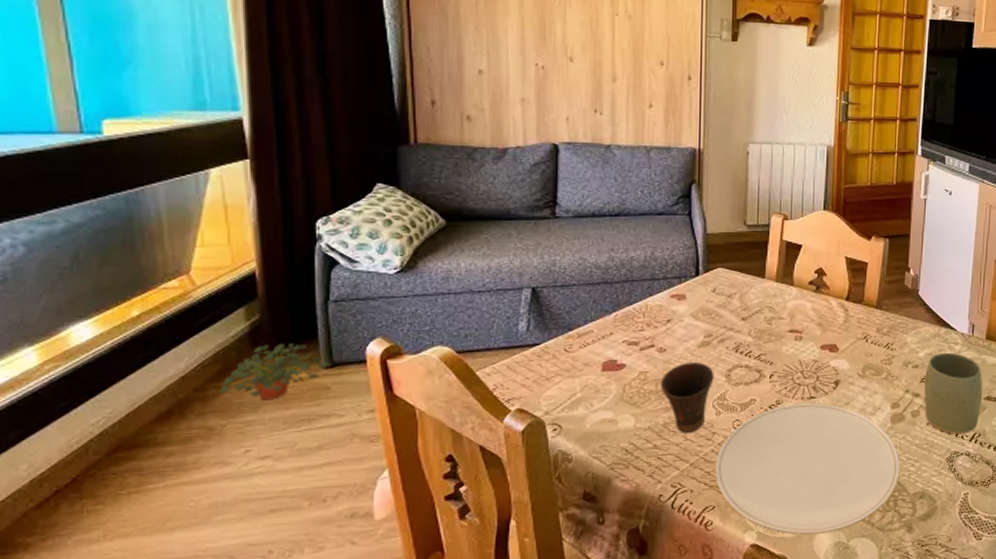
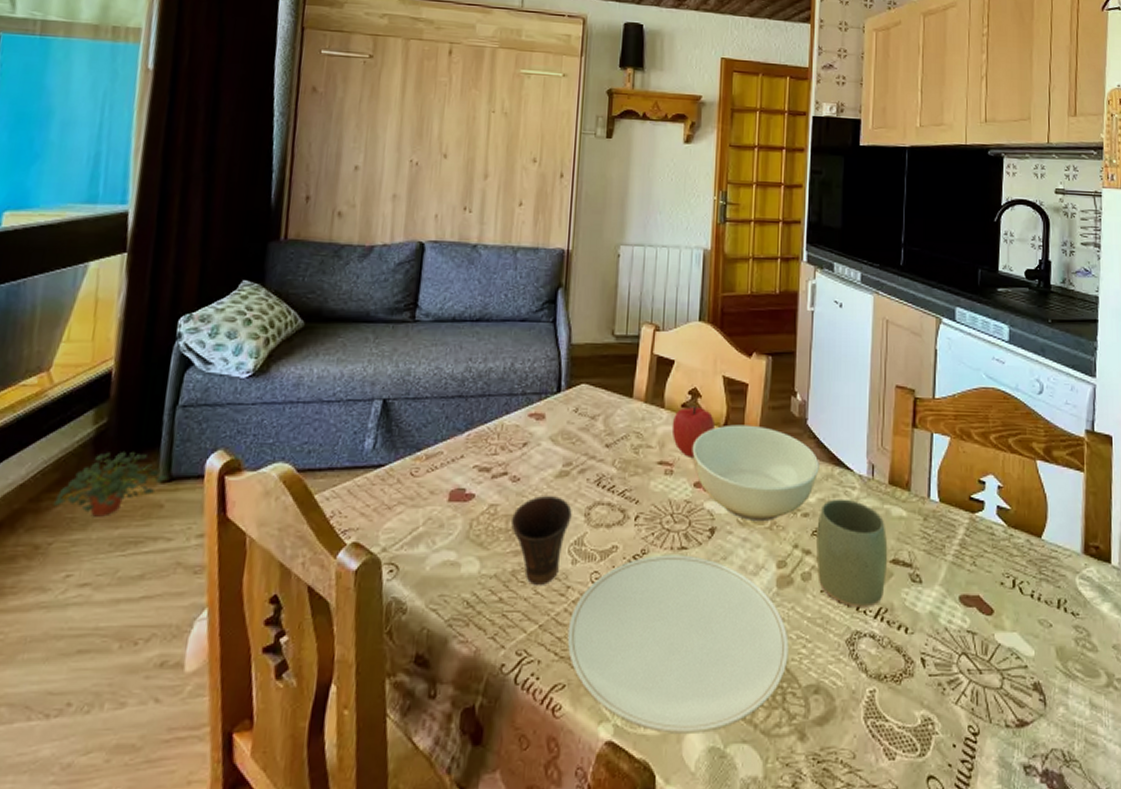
fruit: none [800,283,839,325] -> present [671,406,716,457]
bowl: none [819,297,928,373] -> present [692,424,819,521]

